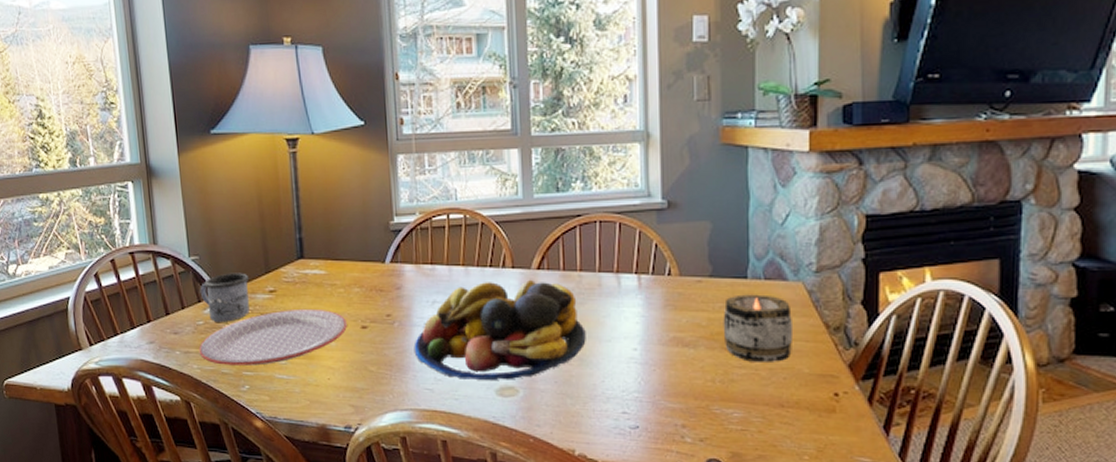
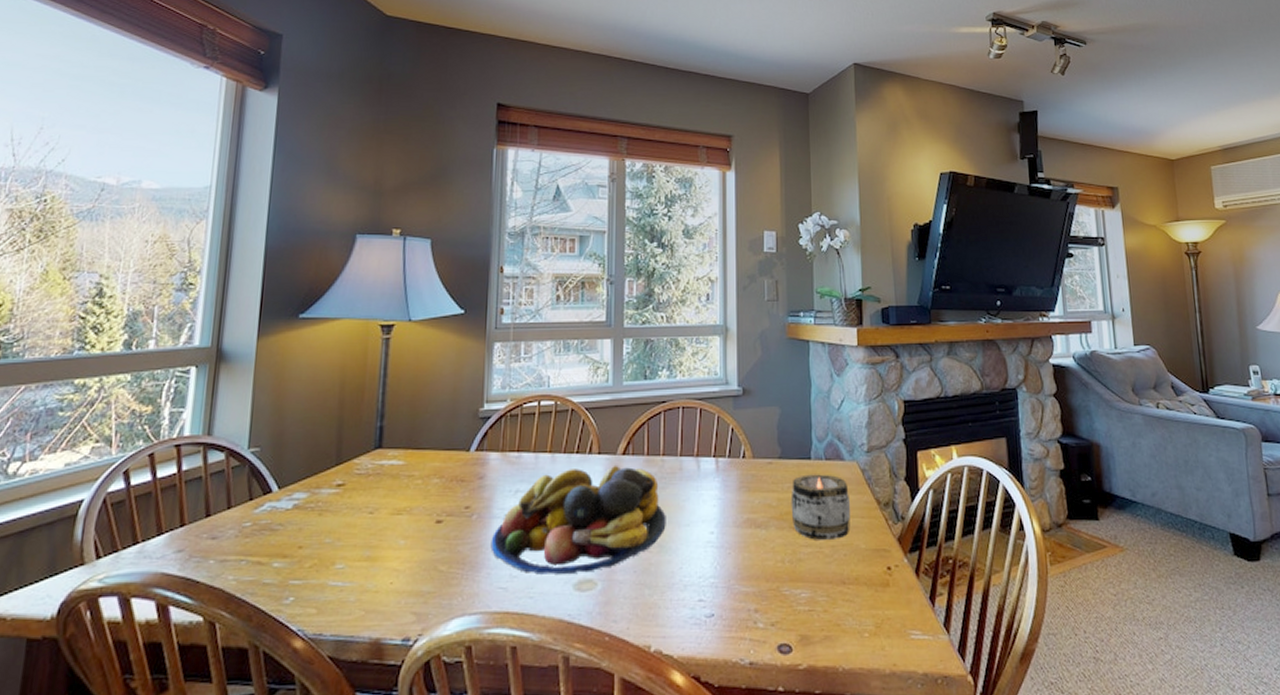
plate: present [199,308,347,366] -> none [238,503,420,574]
mug: present [200,273,250,322] -> none [253,465,316,523]

